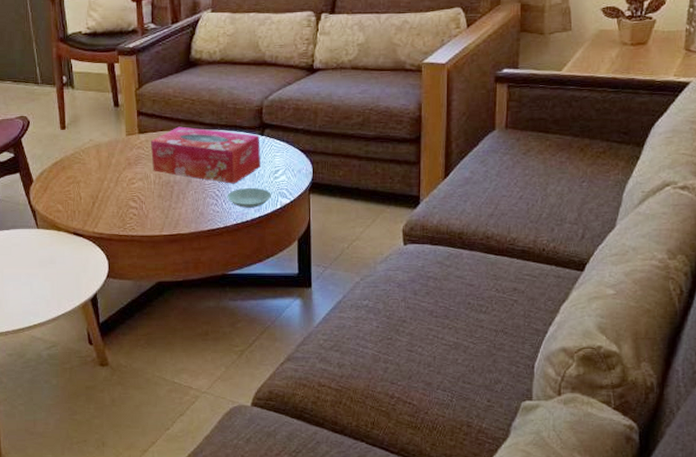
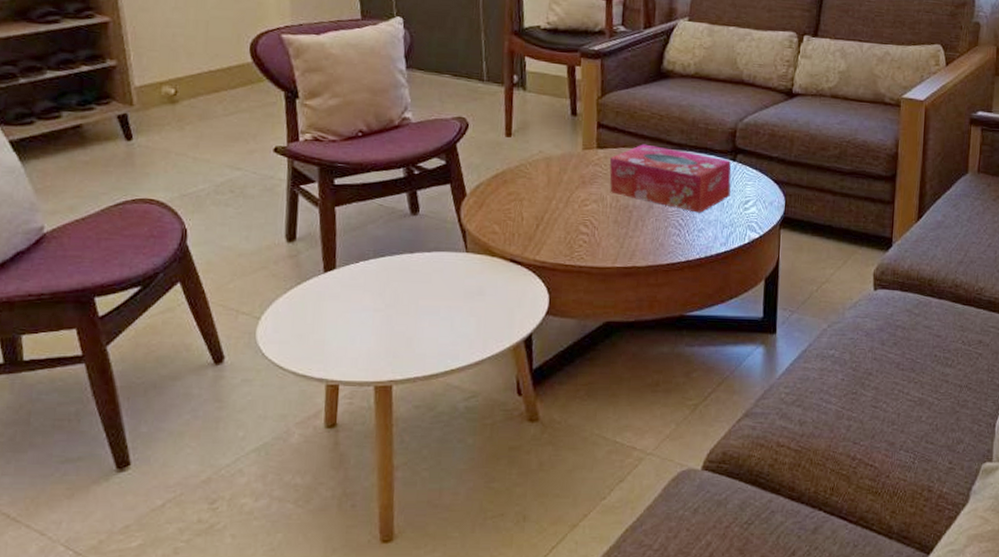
saucer: present [227,187,271,208] -> none [691,218,740,241]

